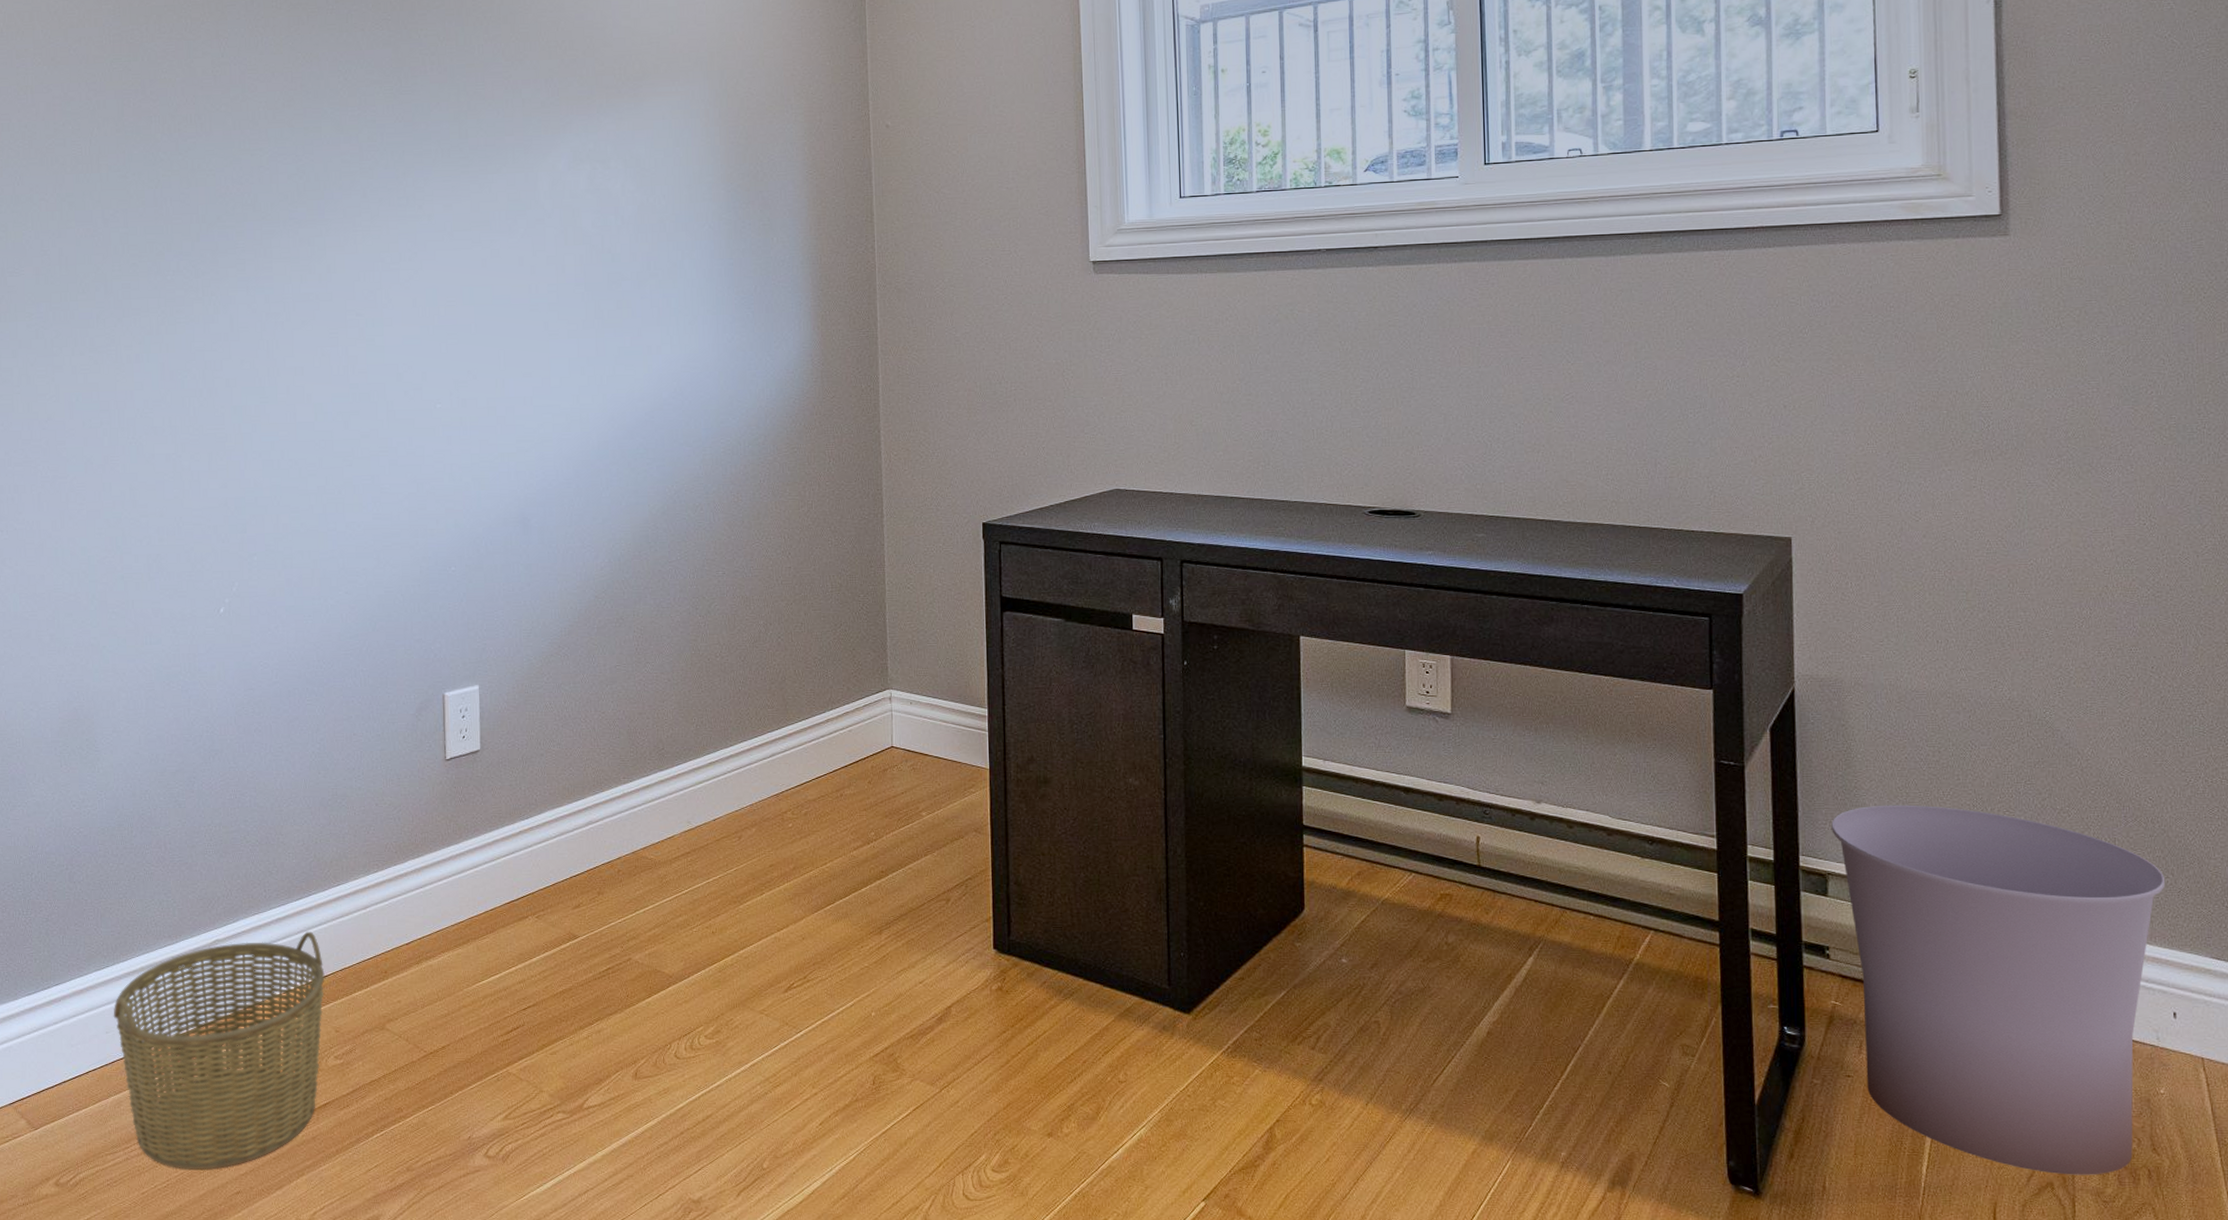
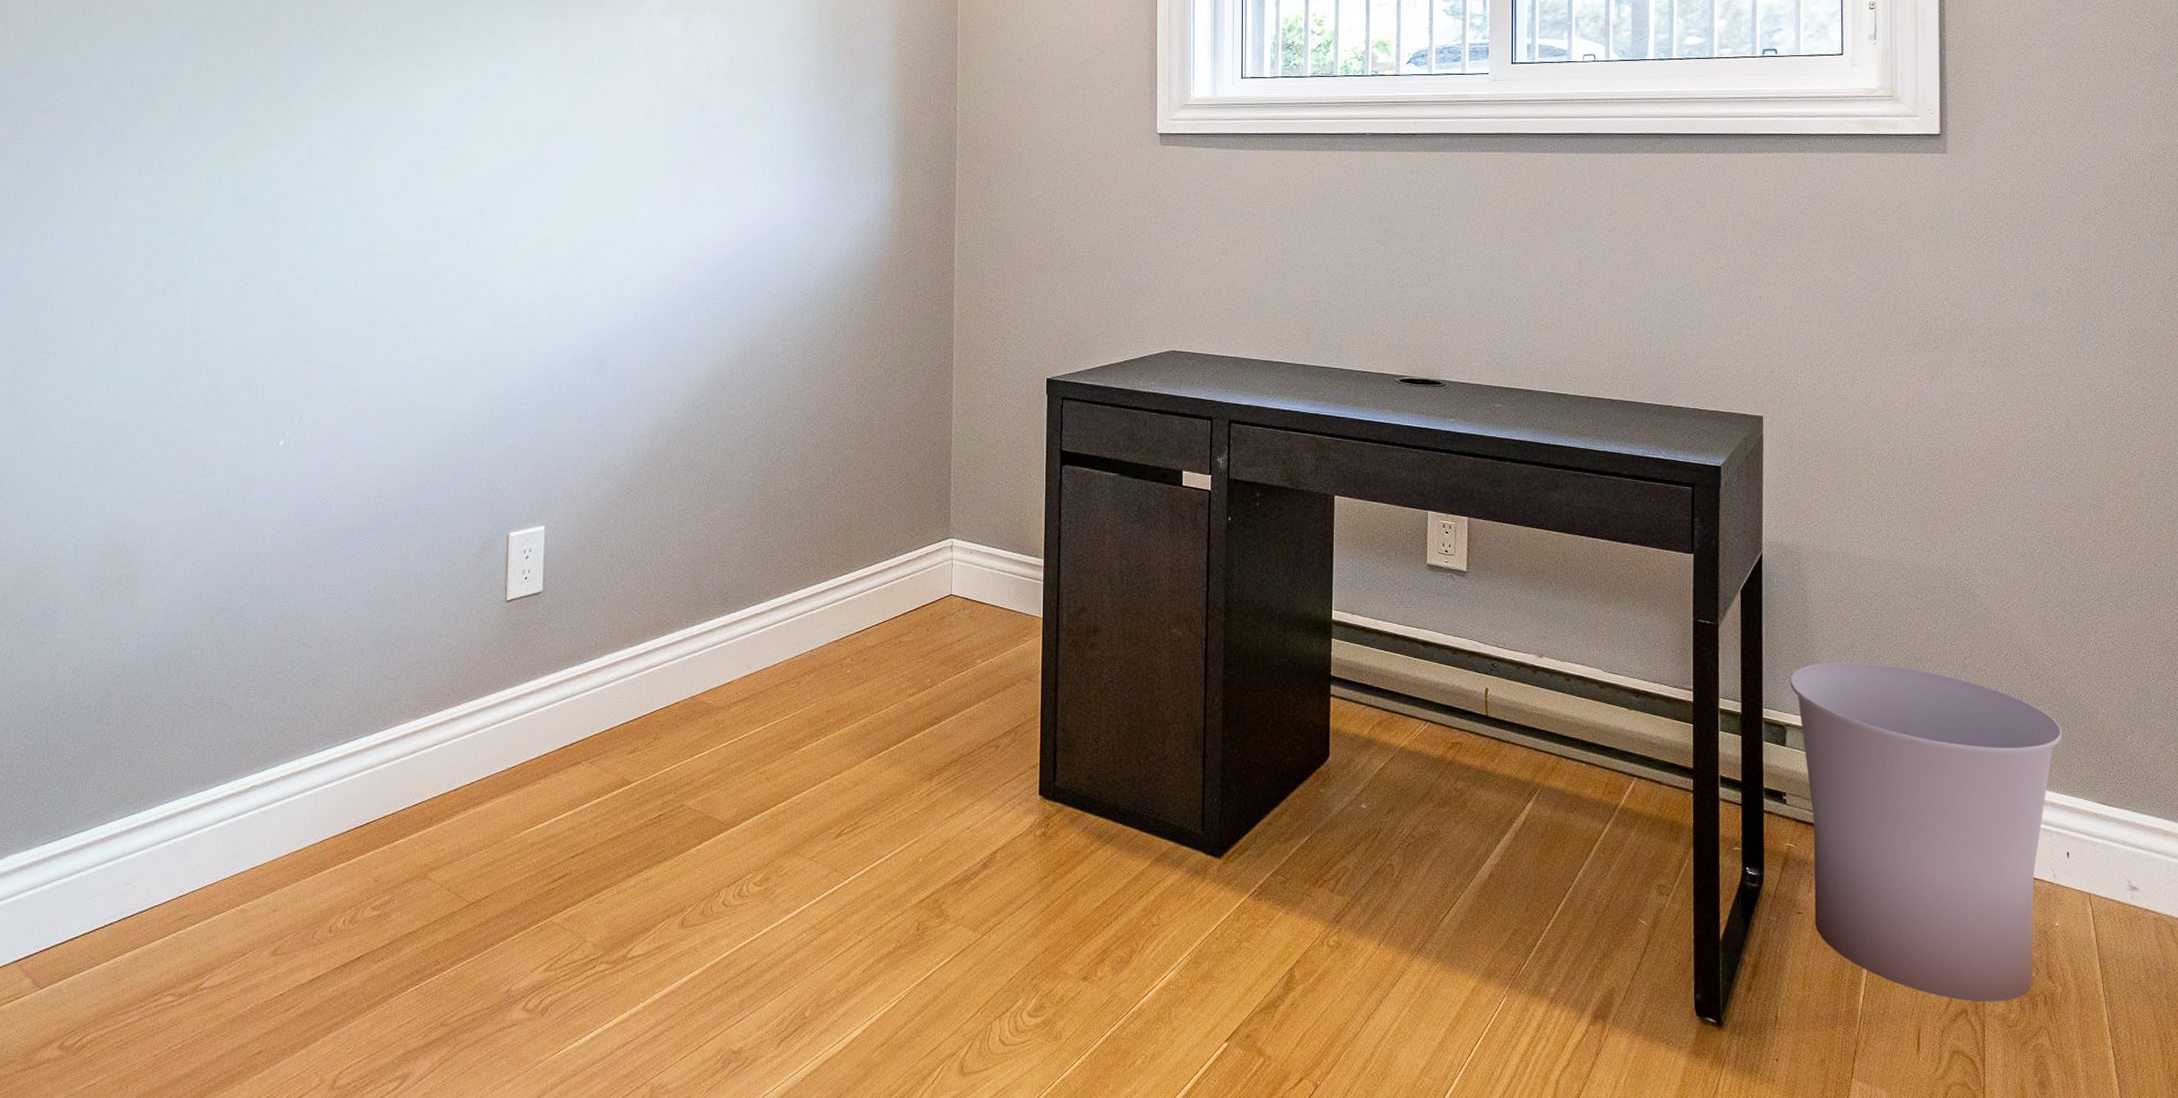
basket: present [113,931,325,1170] -> none [135,777,367,1029]

